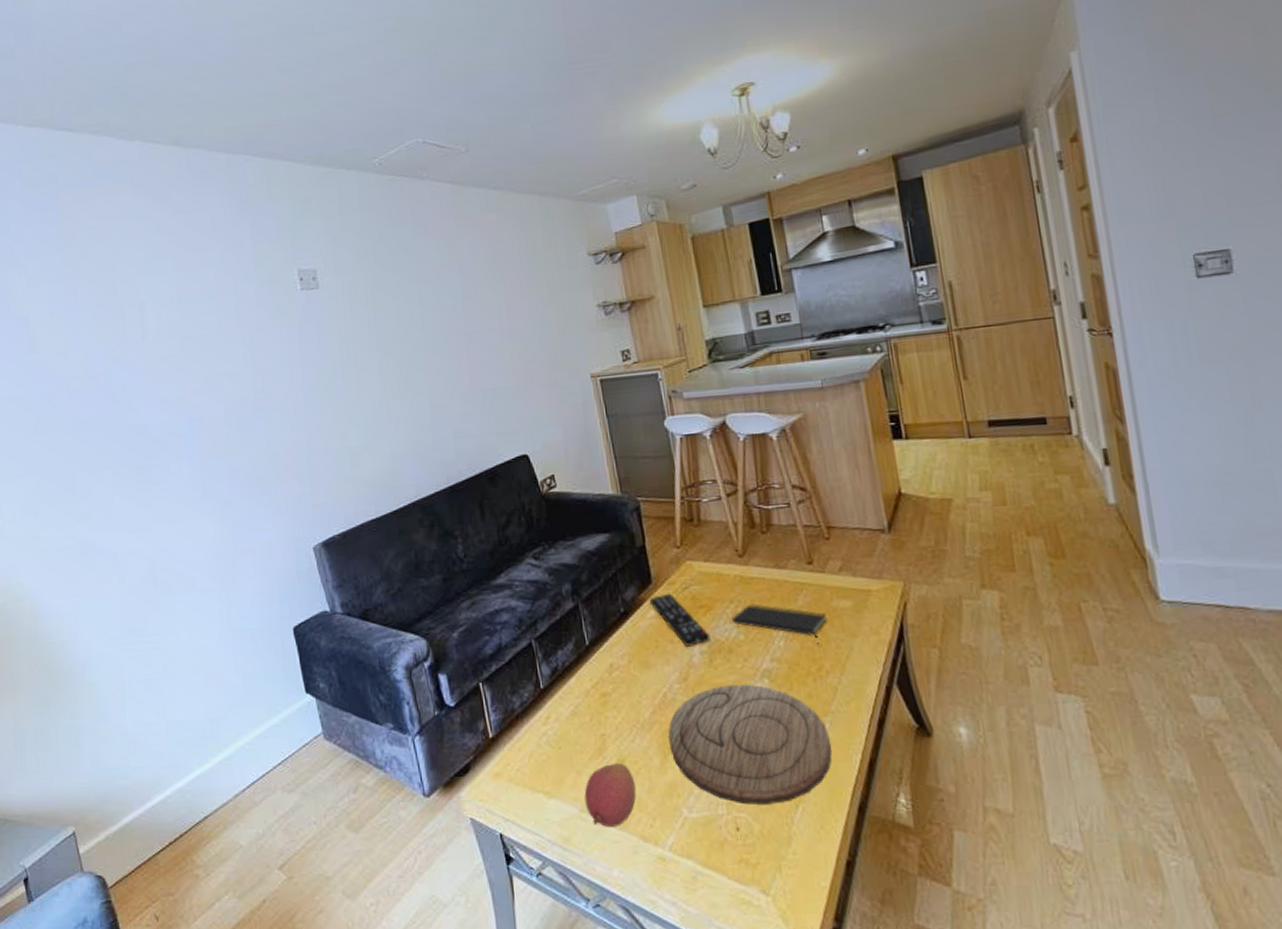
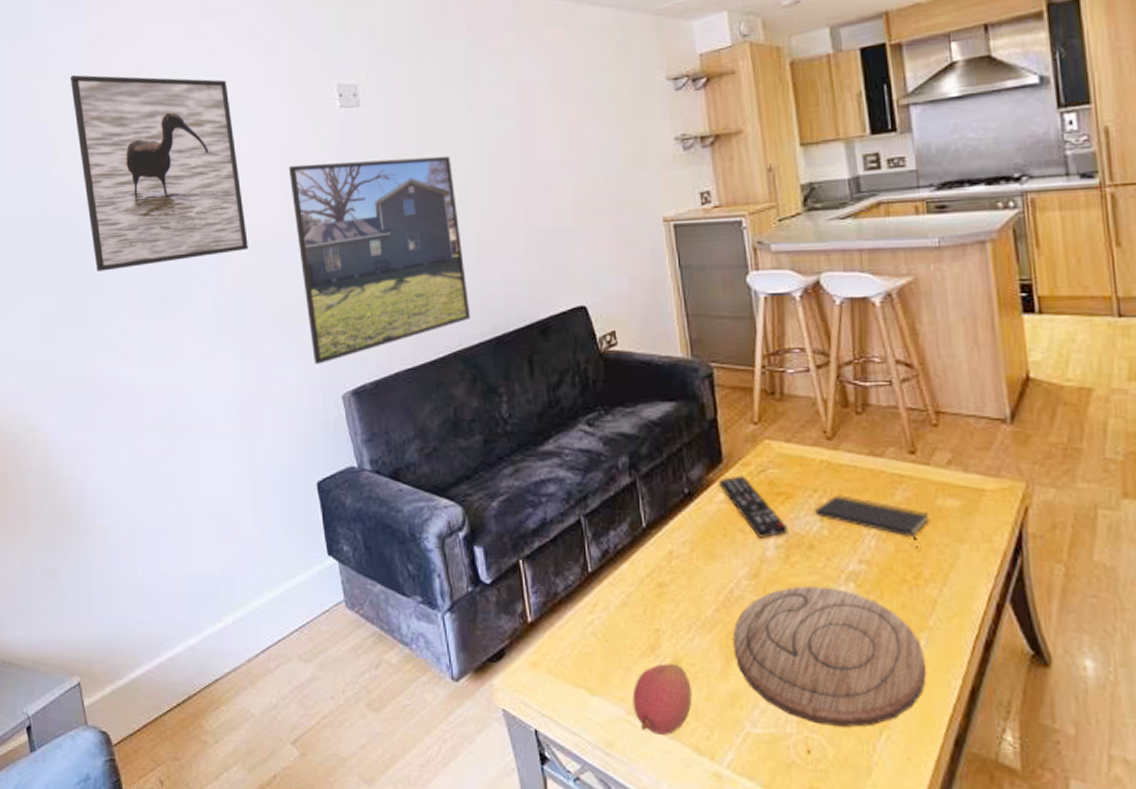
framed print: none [47,269,221,448] -> present [70,74,248,271]
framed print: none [255,328,427,521] -> present [288,155,471,364]

